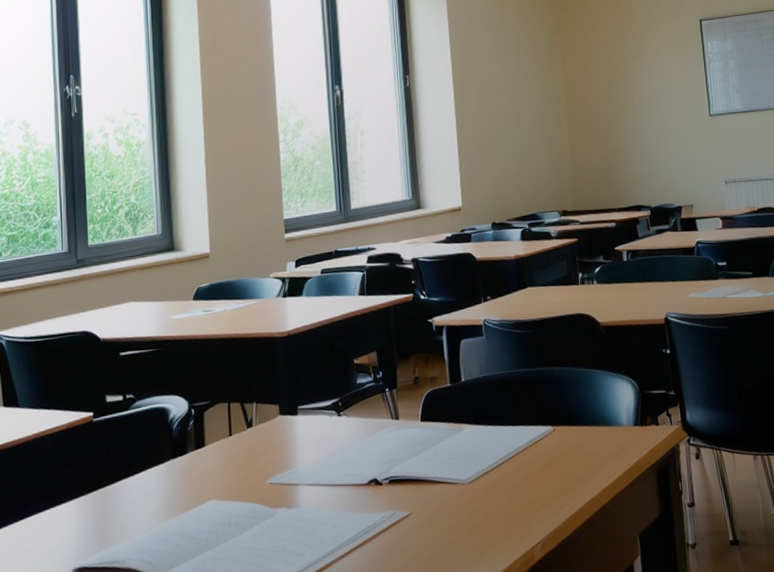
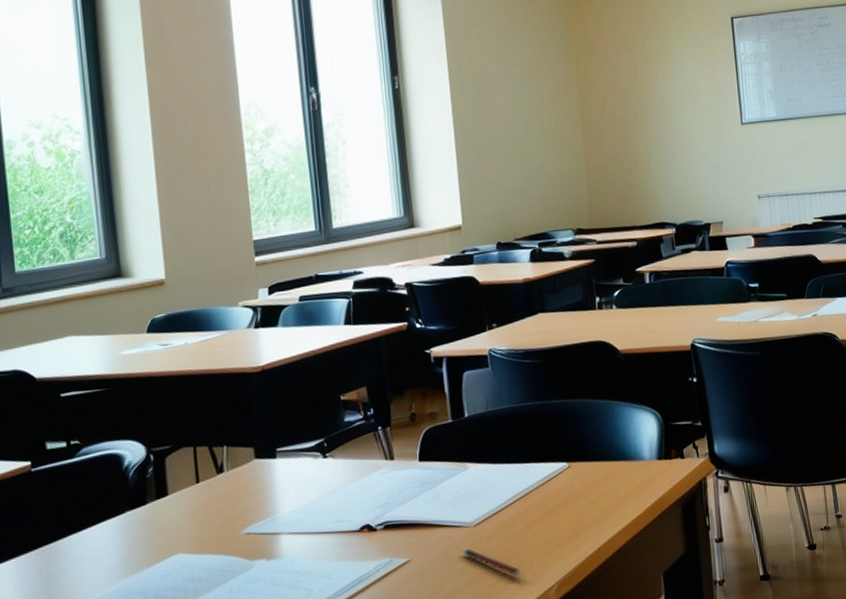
pen: none [457,504,510,532] -> present [461,548,521,576]

